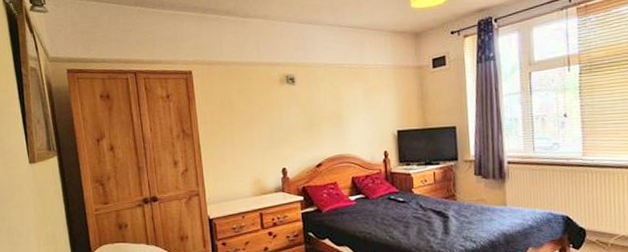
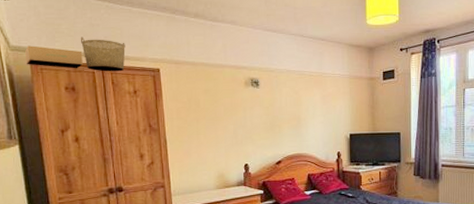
box: none [63,55,117,77] -> present [25,45,83,69]
basket: none [115,43,158,78] -> present [81,37,126,72]

